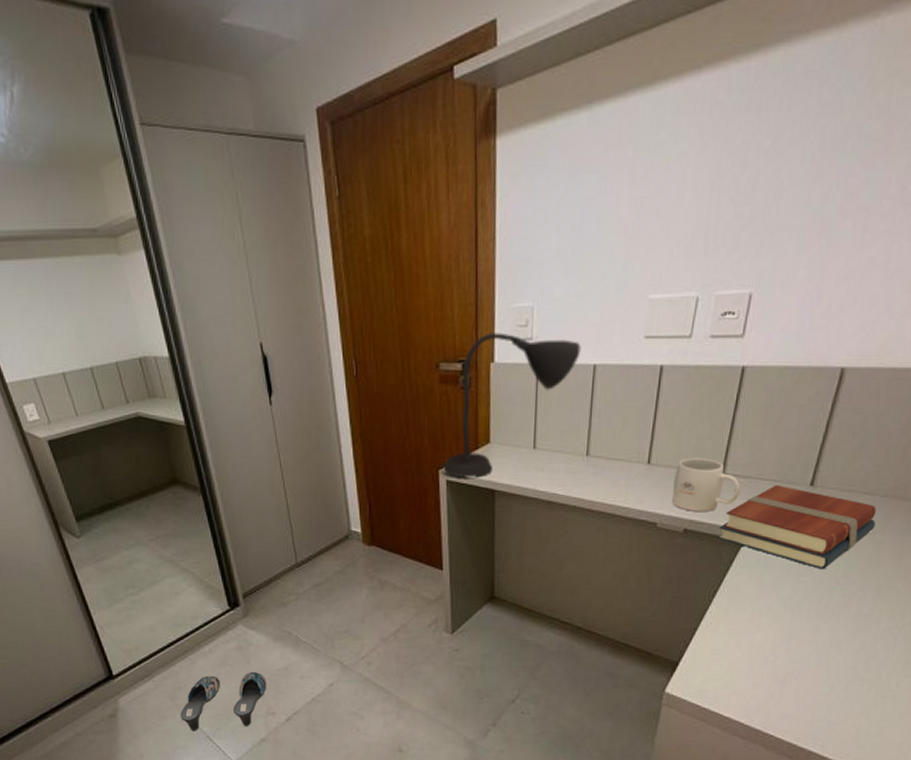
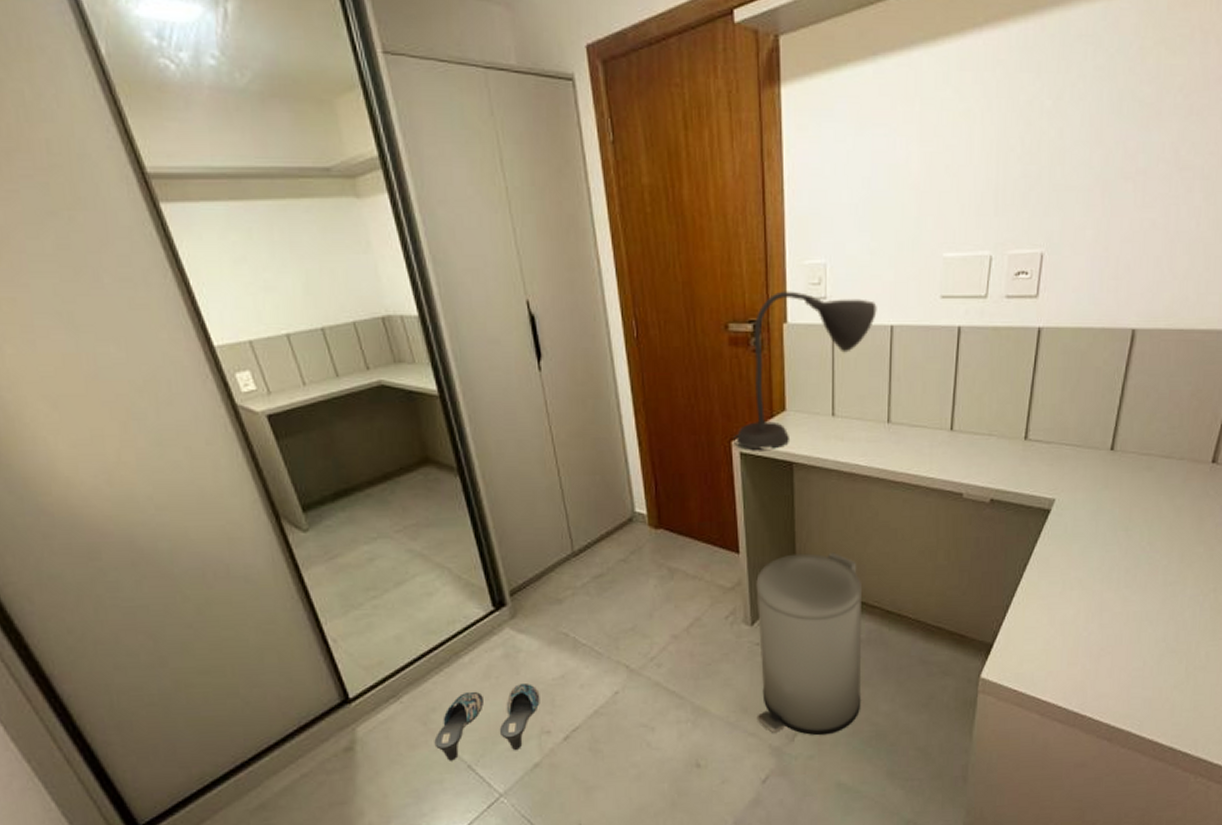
pedal bin: none [454,572,555,733] -> present [756,552,862,736]
mug: present [672,458,741,511] -> none [977,423,1044,480]
books: present [718,484,876,570] -> none [1025,449,1175,537]

